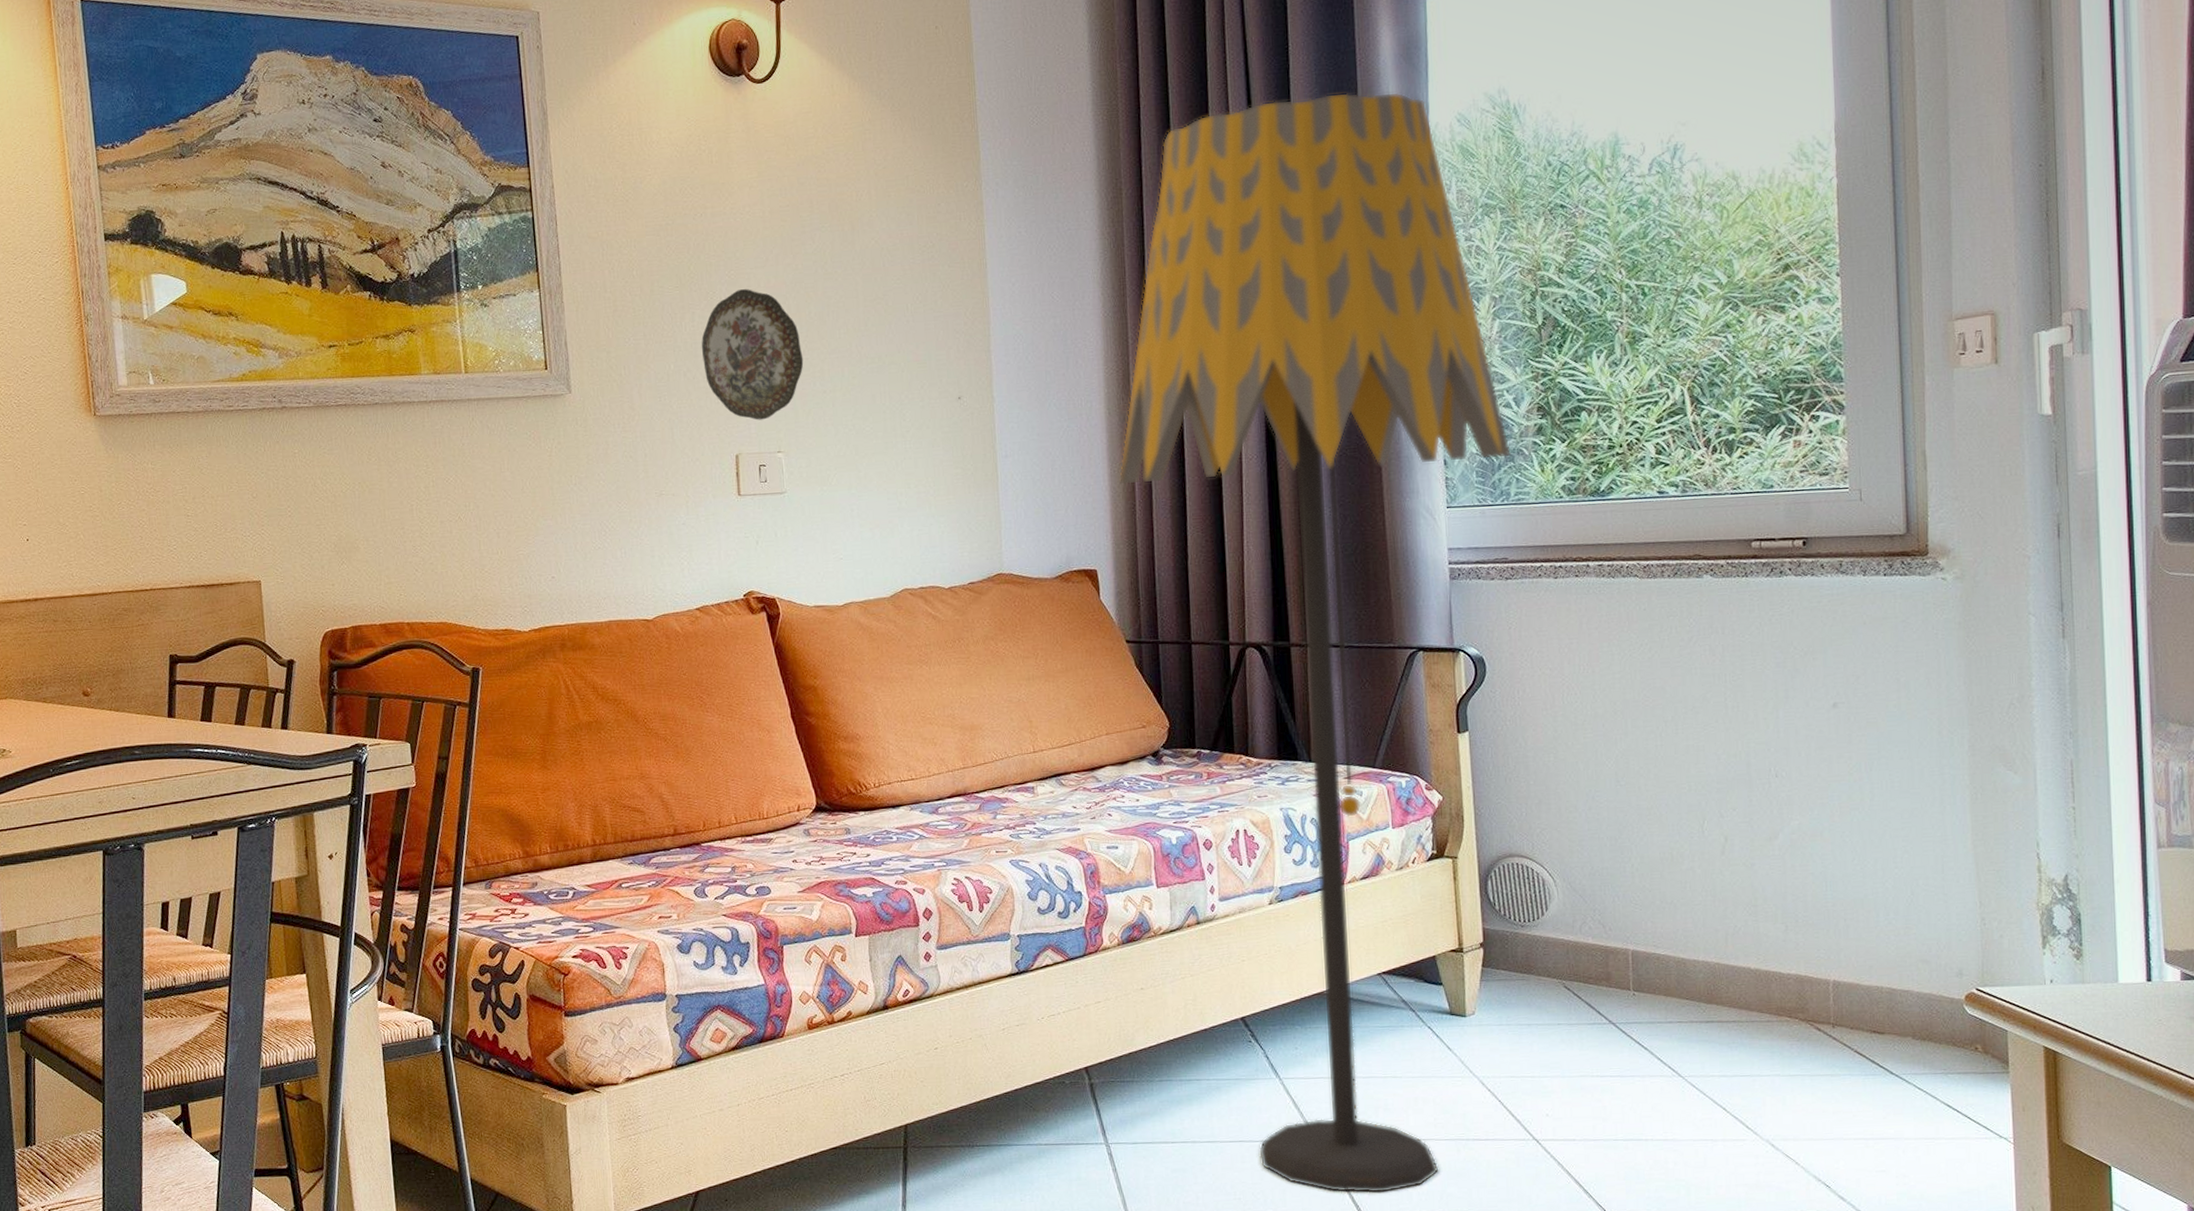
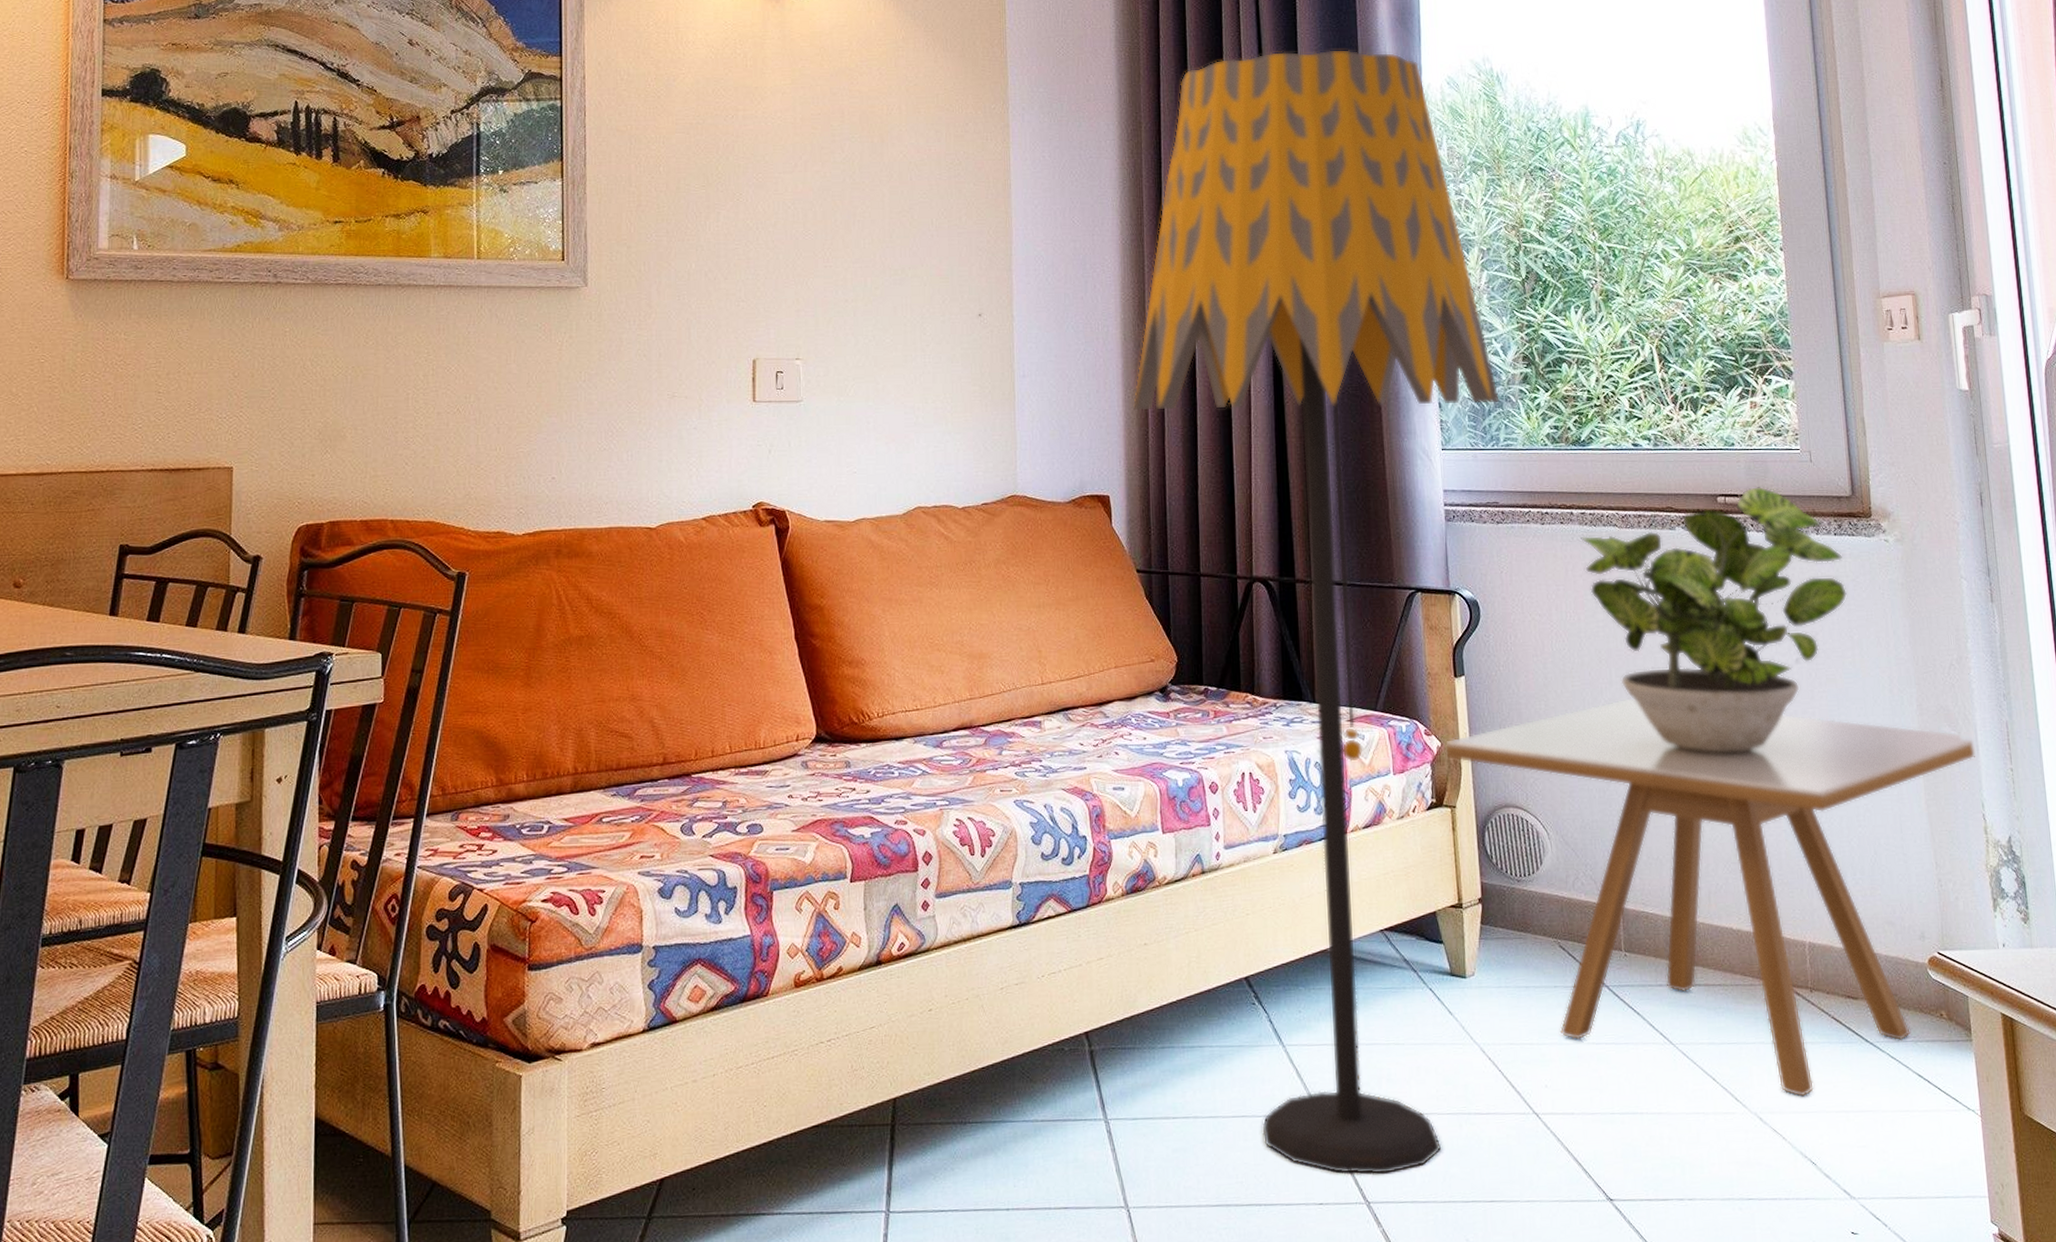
decorative plate: present [701,289,804,420] -> none [724,193,827,326]
side table: none [1446,748,2033,1126] -> present [1444,698,1976,1098]
potted plant: none [1597,528,1896,801] -> present [1581,486,1848,754]

